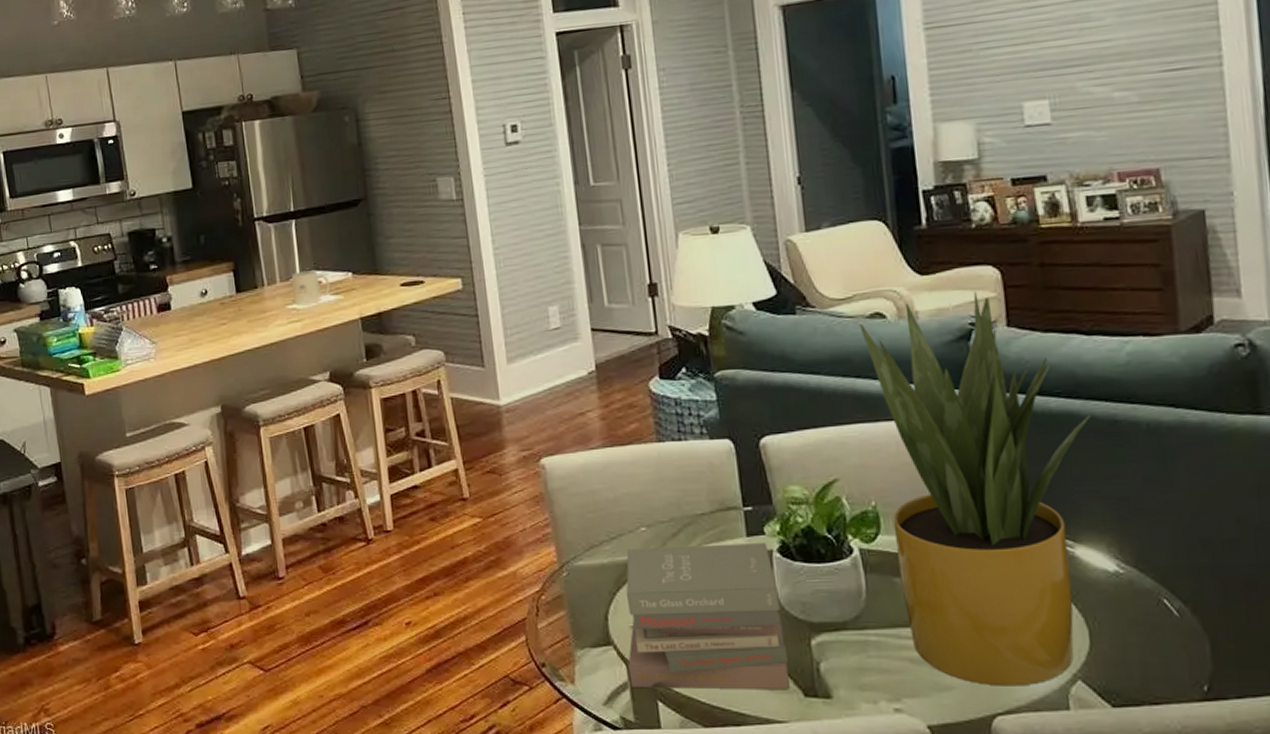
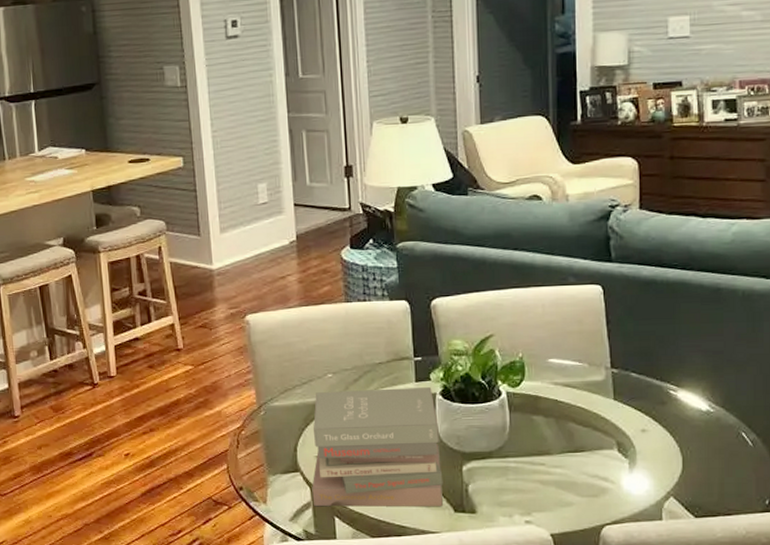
mug: present [291,270,331,306] -> none [30,146,66,179]
planter: present [859,291,1092,686] -> none [520,178,700,502]

